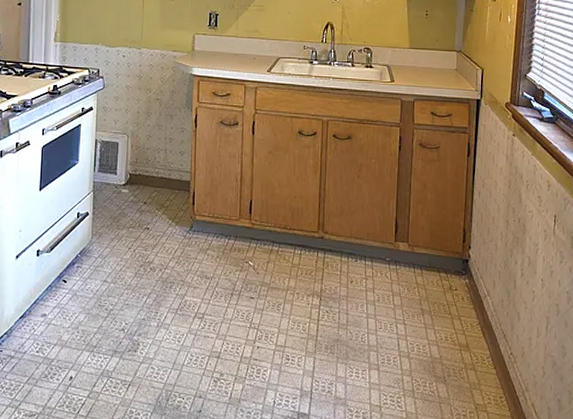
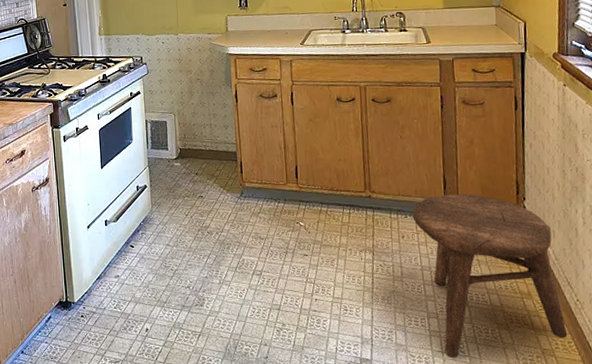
stool: none [362,239,500,411] -> present [412,193,568,356]

